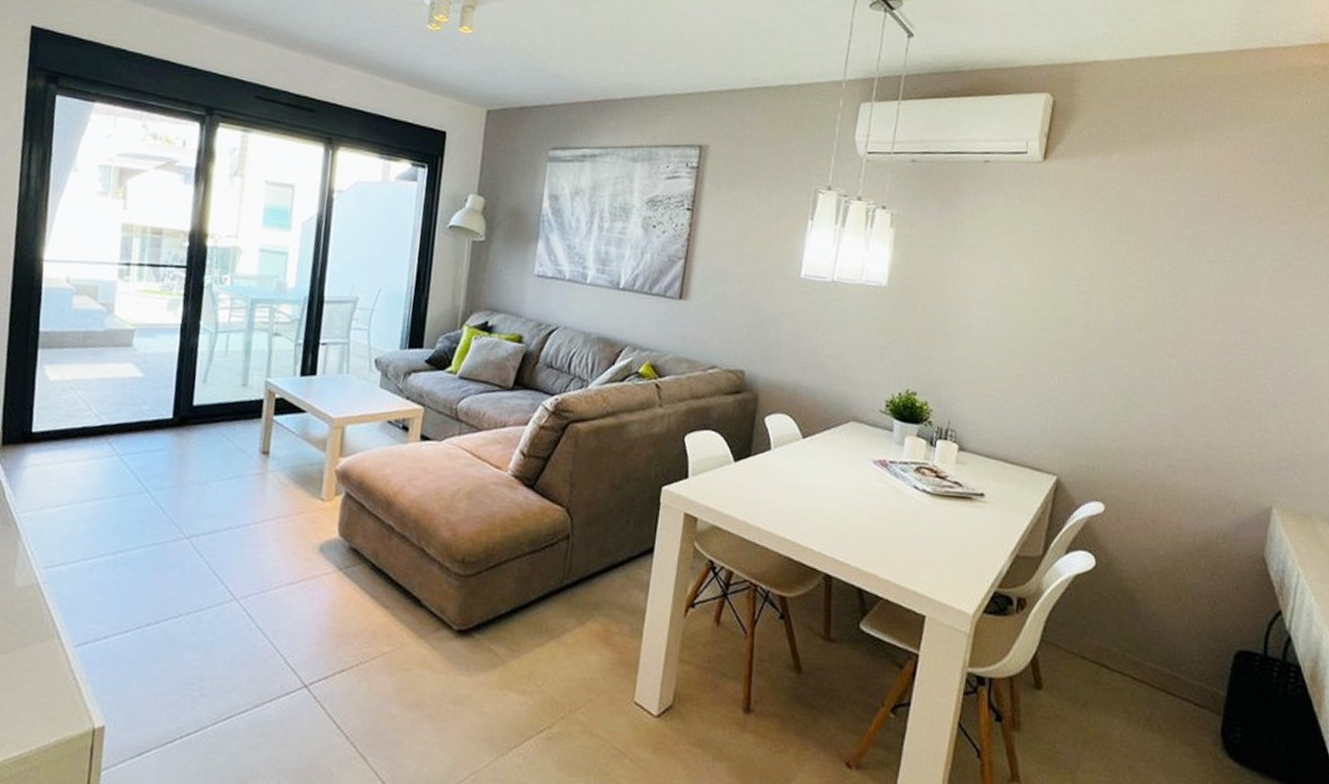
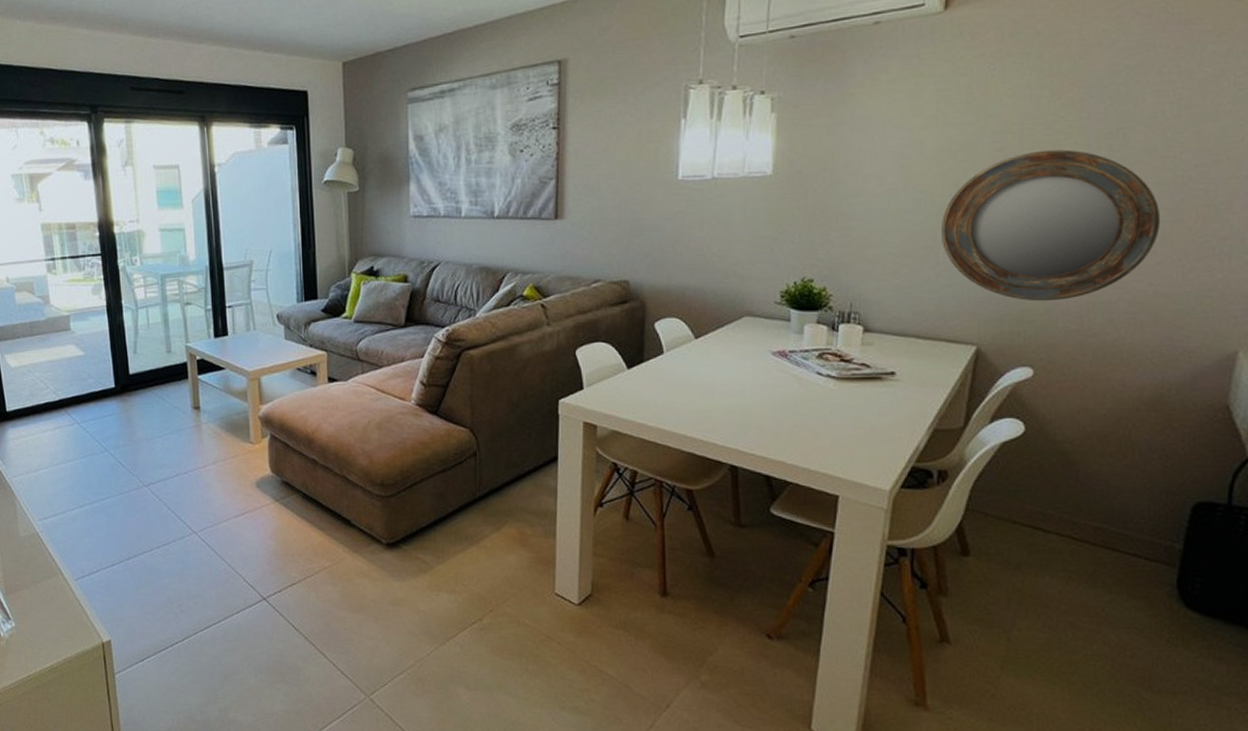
home mirror: none [1031,299,1211,441] -> present [940,149,1160,302]

